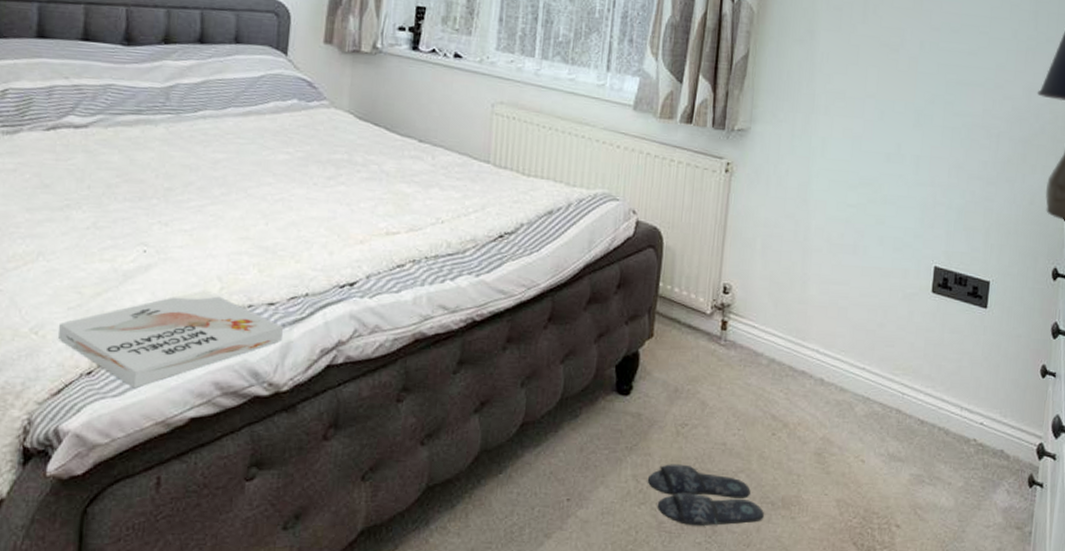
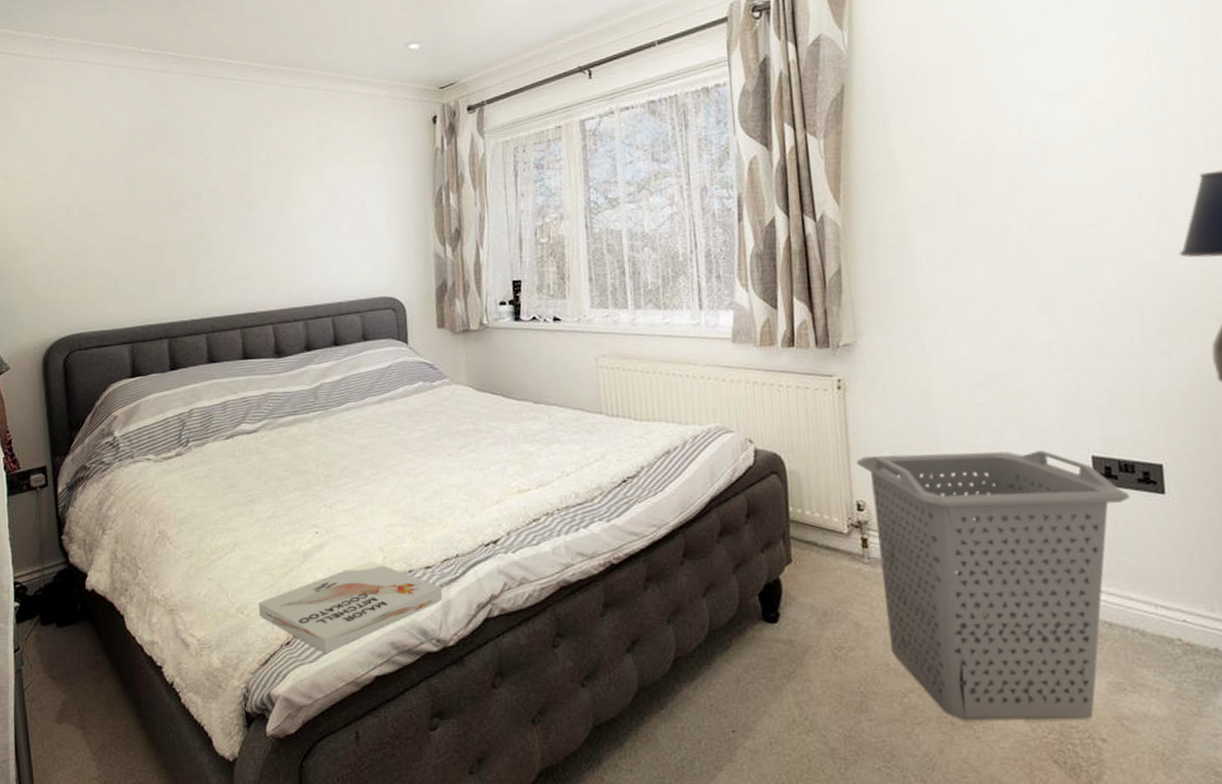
slippers: present [648,464,764,525] -> none [812,688,945,750]
laundry basket: none [729,241,959,507] -> present [856,451,1130,721]

